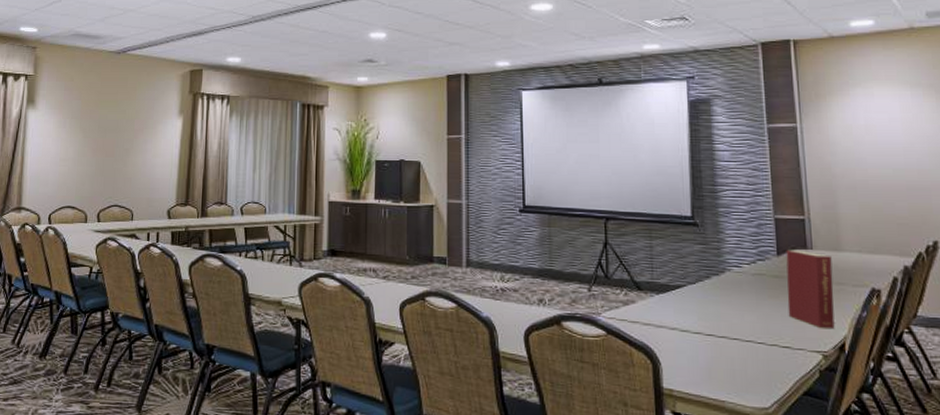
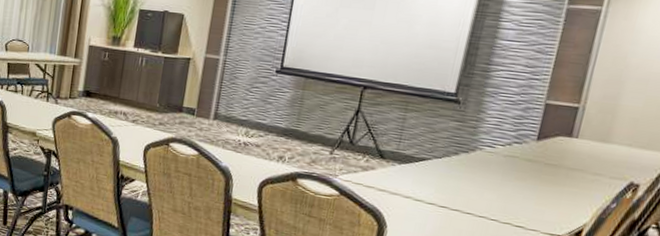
book: present [786,249,835,328] -> none [530,135,596,215]

